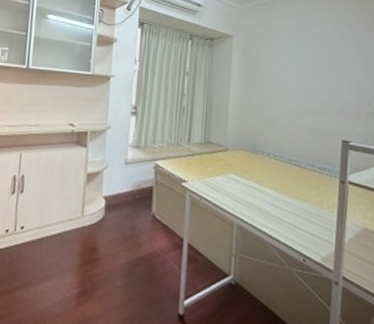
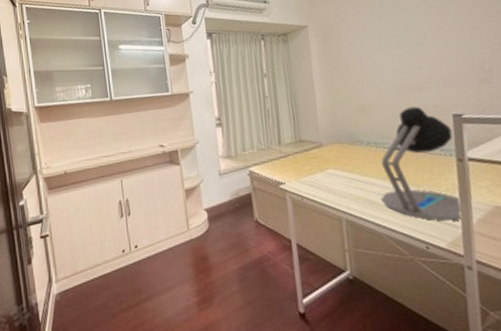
desk lamp: none [271,127,340,237] -> present [380,106,463,221]

